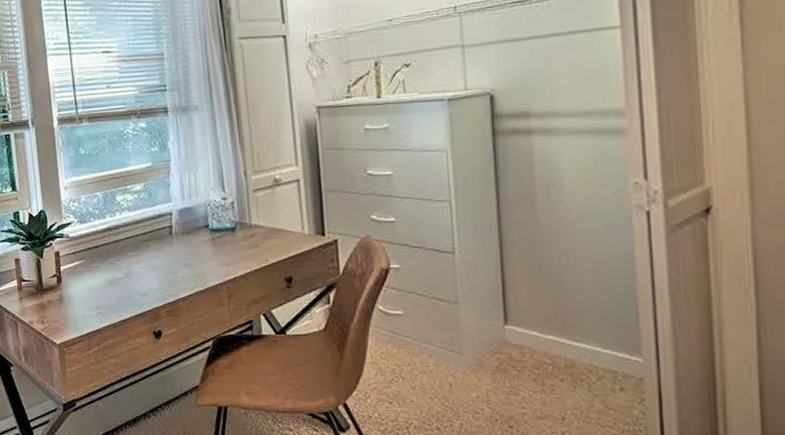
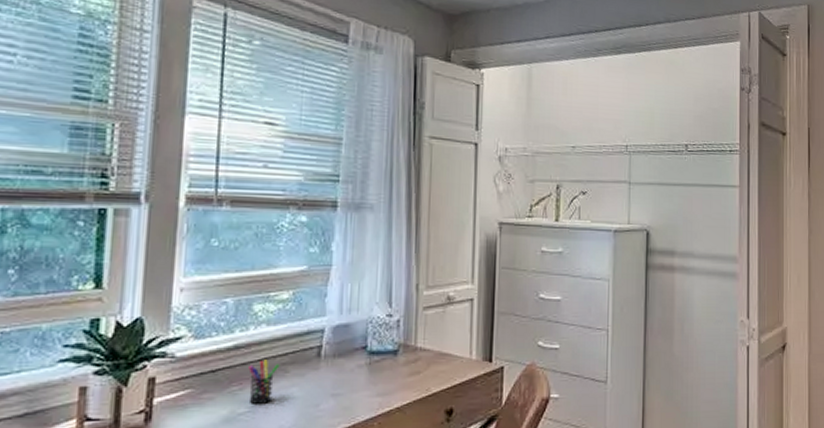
pen holder: none [120,237,142,271] -> present [248,359,280,404]

